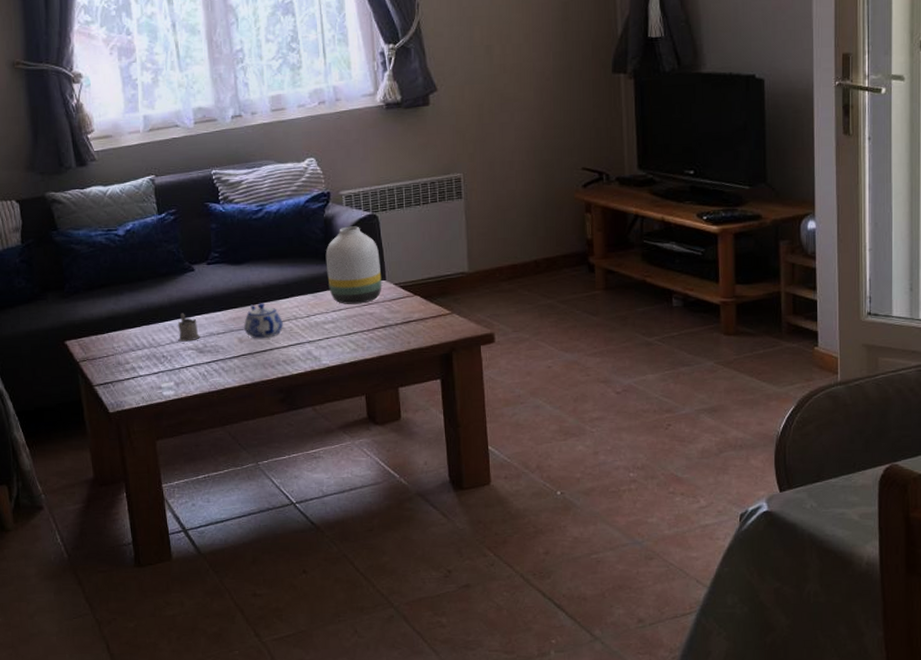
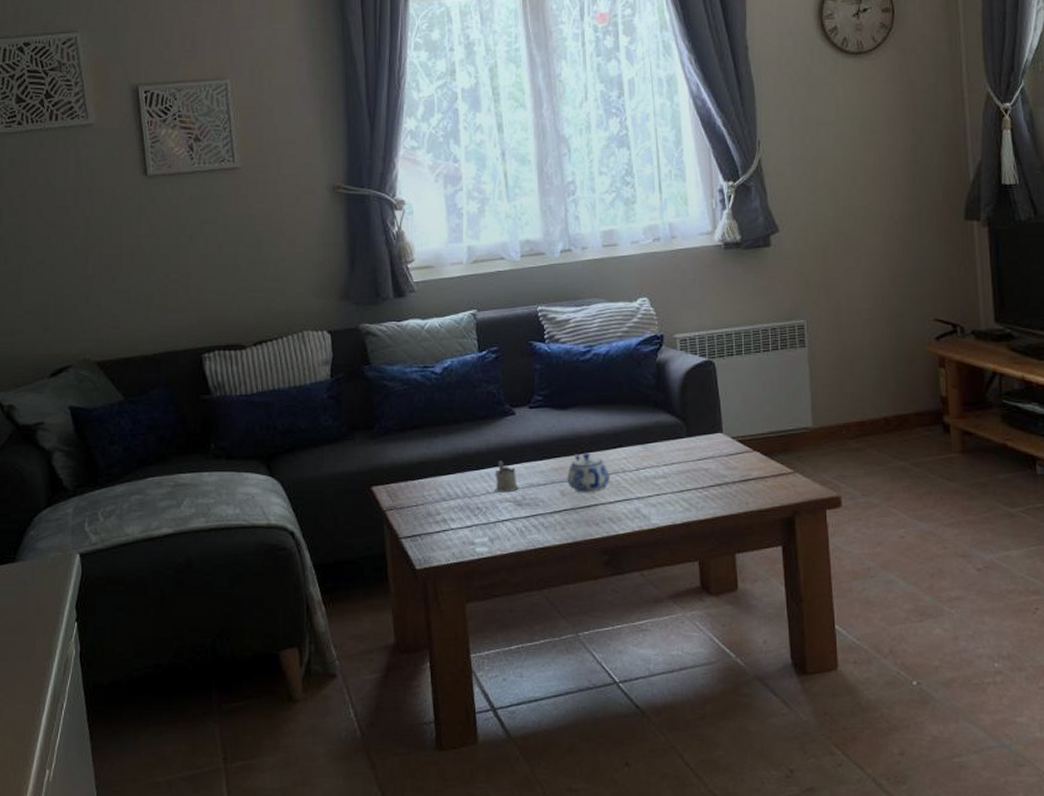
vase: present [325,226,382,304] -> none [657,372,719,458]

